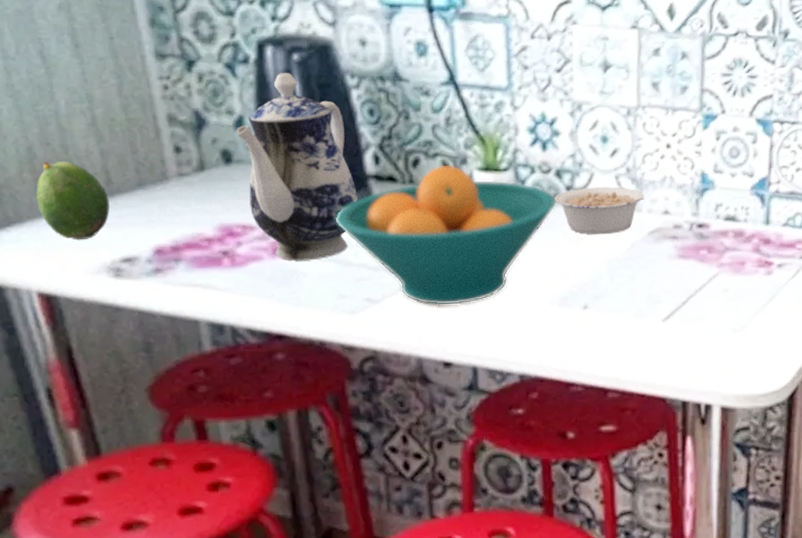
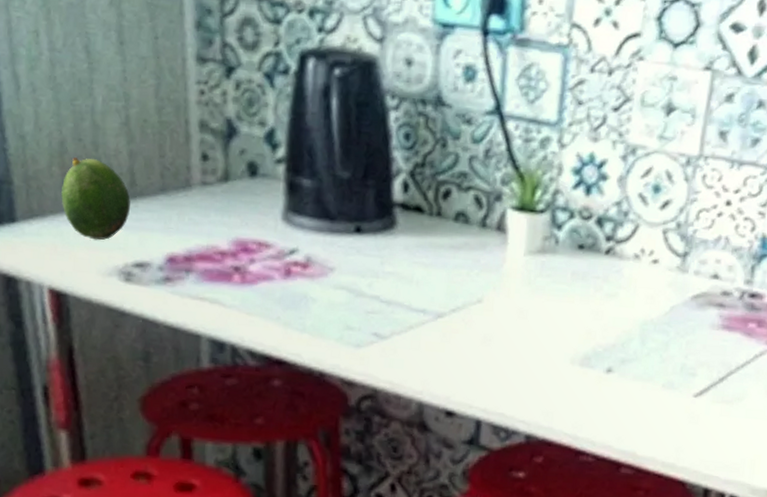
teapot: present [236,73,357,261] -> none [265,87,381,287]
fruit bowl: present [336,164,556,306] -> none [354,199,593,352]
legume: present [554,187,644,235] -> none [591,239,693,294]

